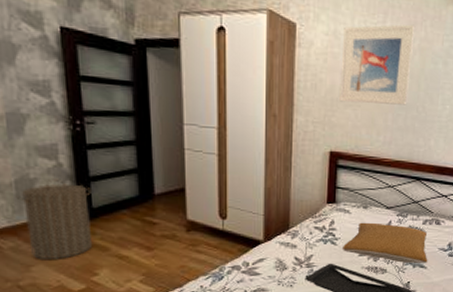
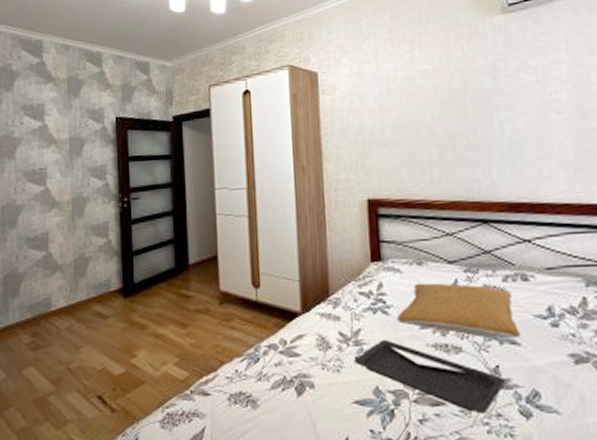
laundry hamper: present [15,178,92,261] -> none [73,255,134,341]
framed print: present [339,24,416,105] -> none [368,46,454,143]

